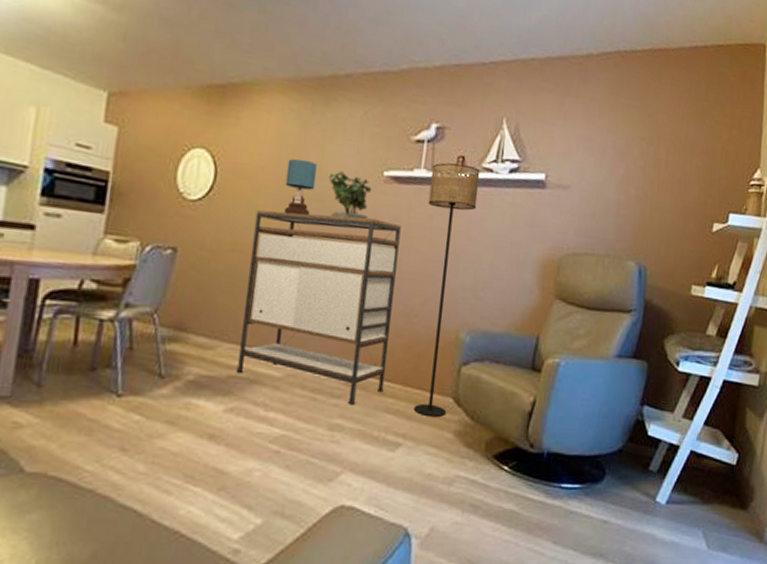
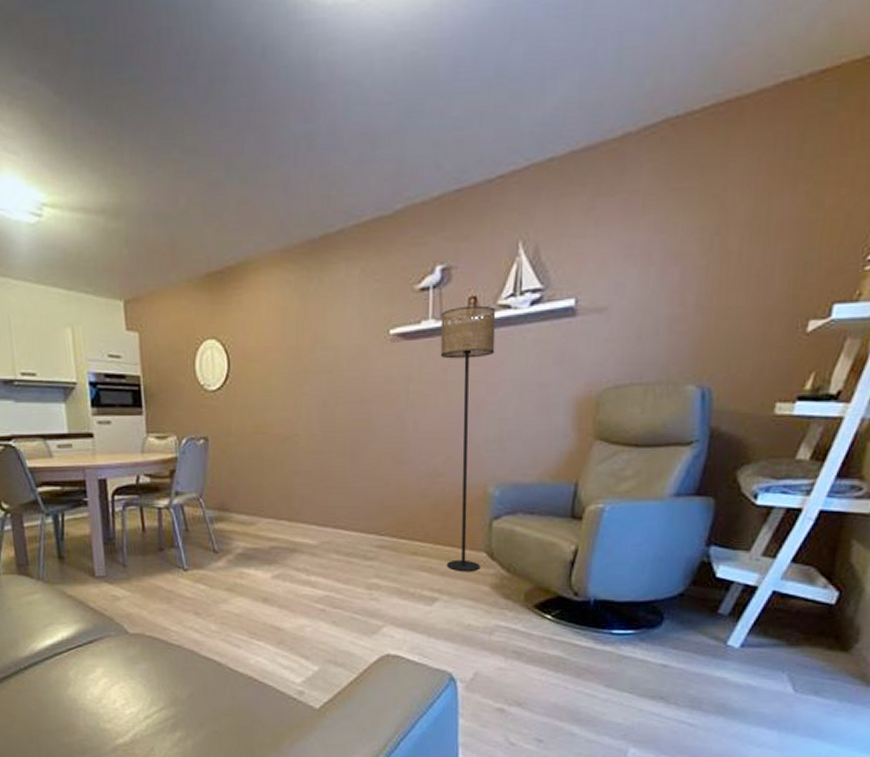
shelving unit: present [235,210,401,405] -> none [271,382,415,566]
table lamp: present [284,158,317,216] -> none [292,332,323,390]
potted plant: present [329,170,372,220] -> none [335,334,380,386]

